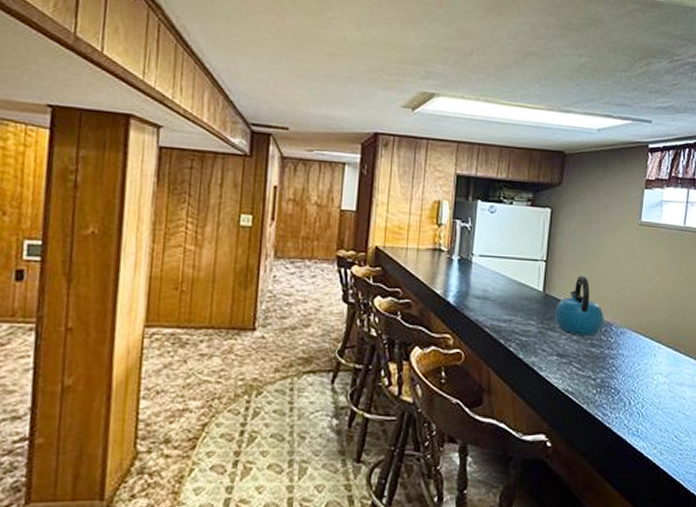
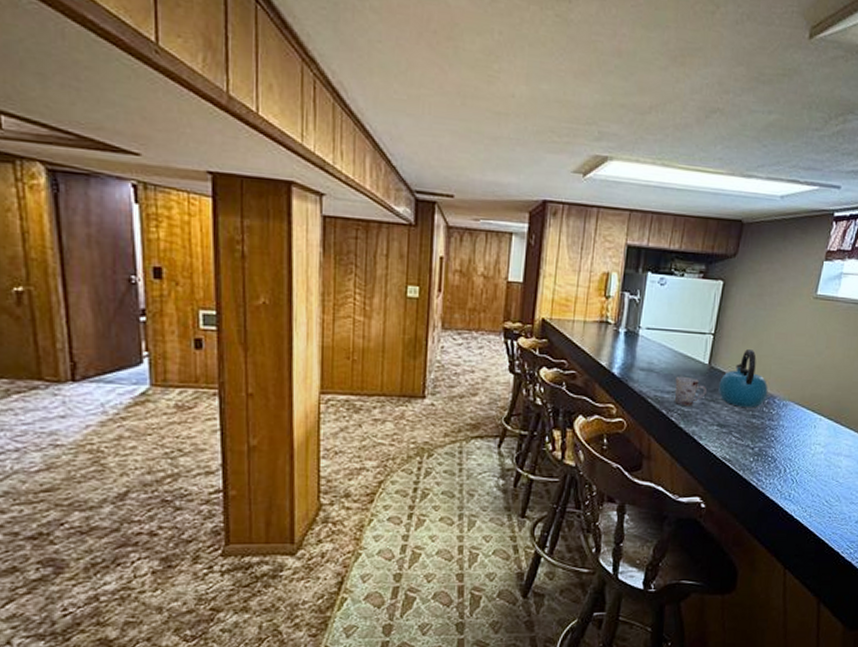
cup: none [511,305,543,336] -> present [674,377,707,407]

